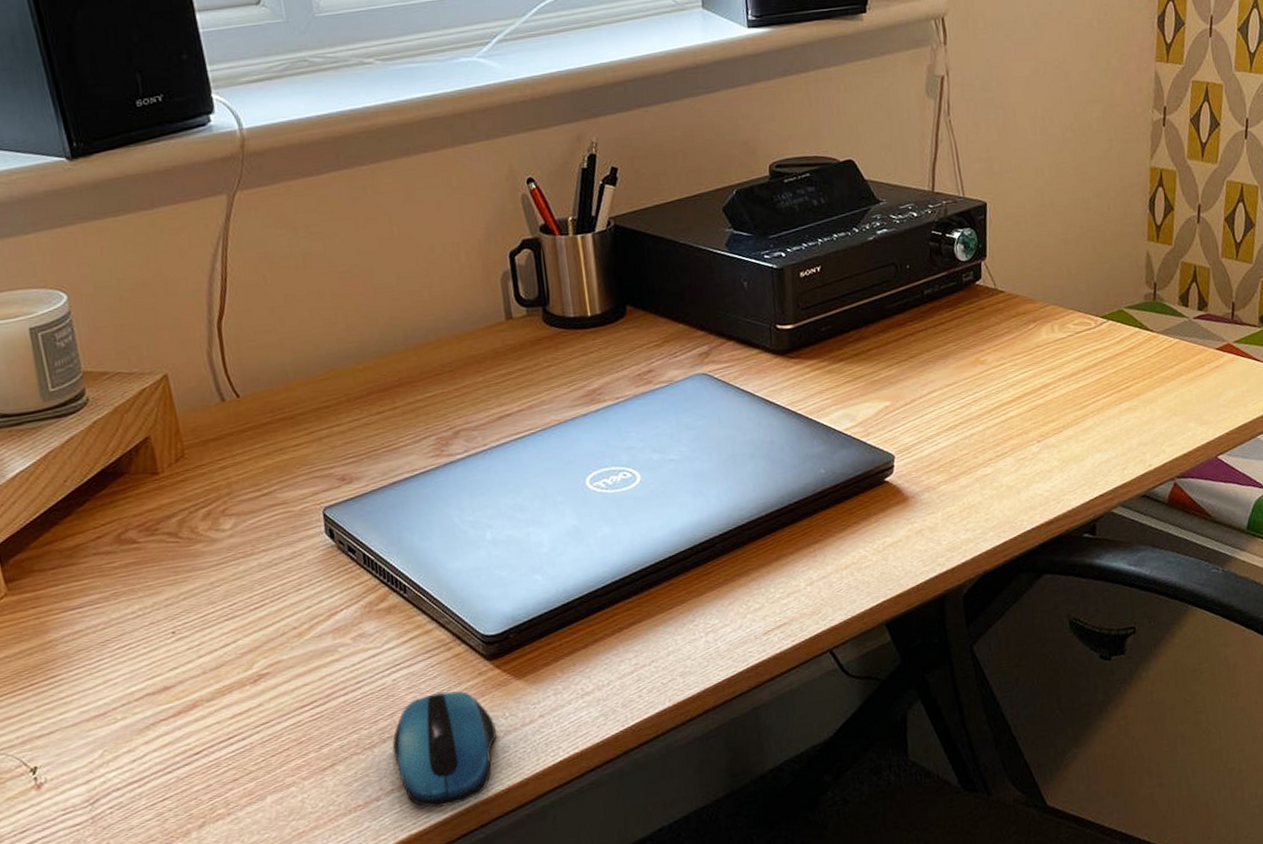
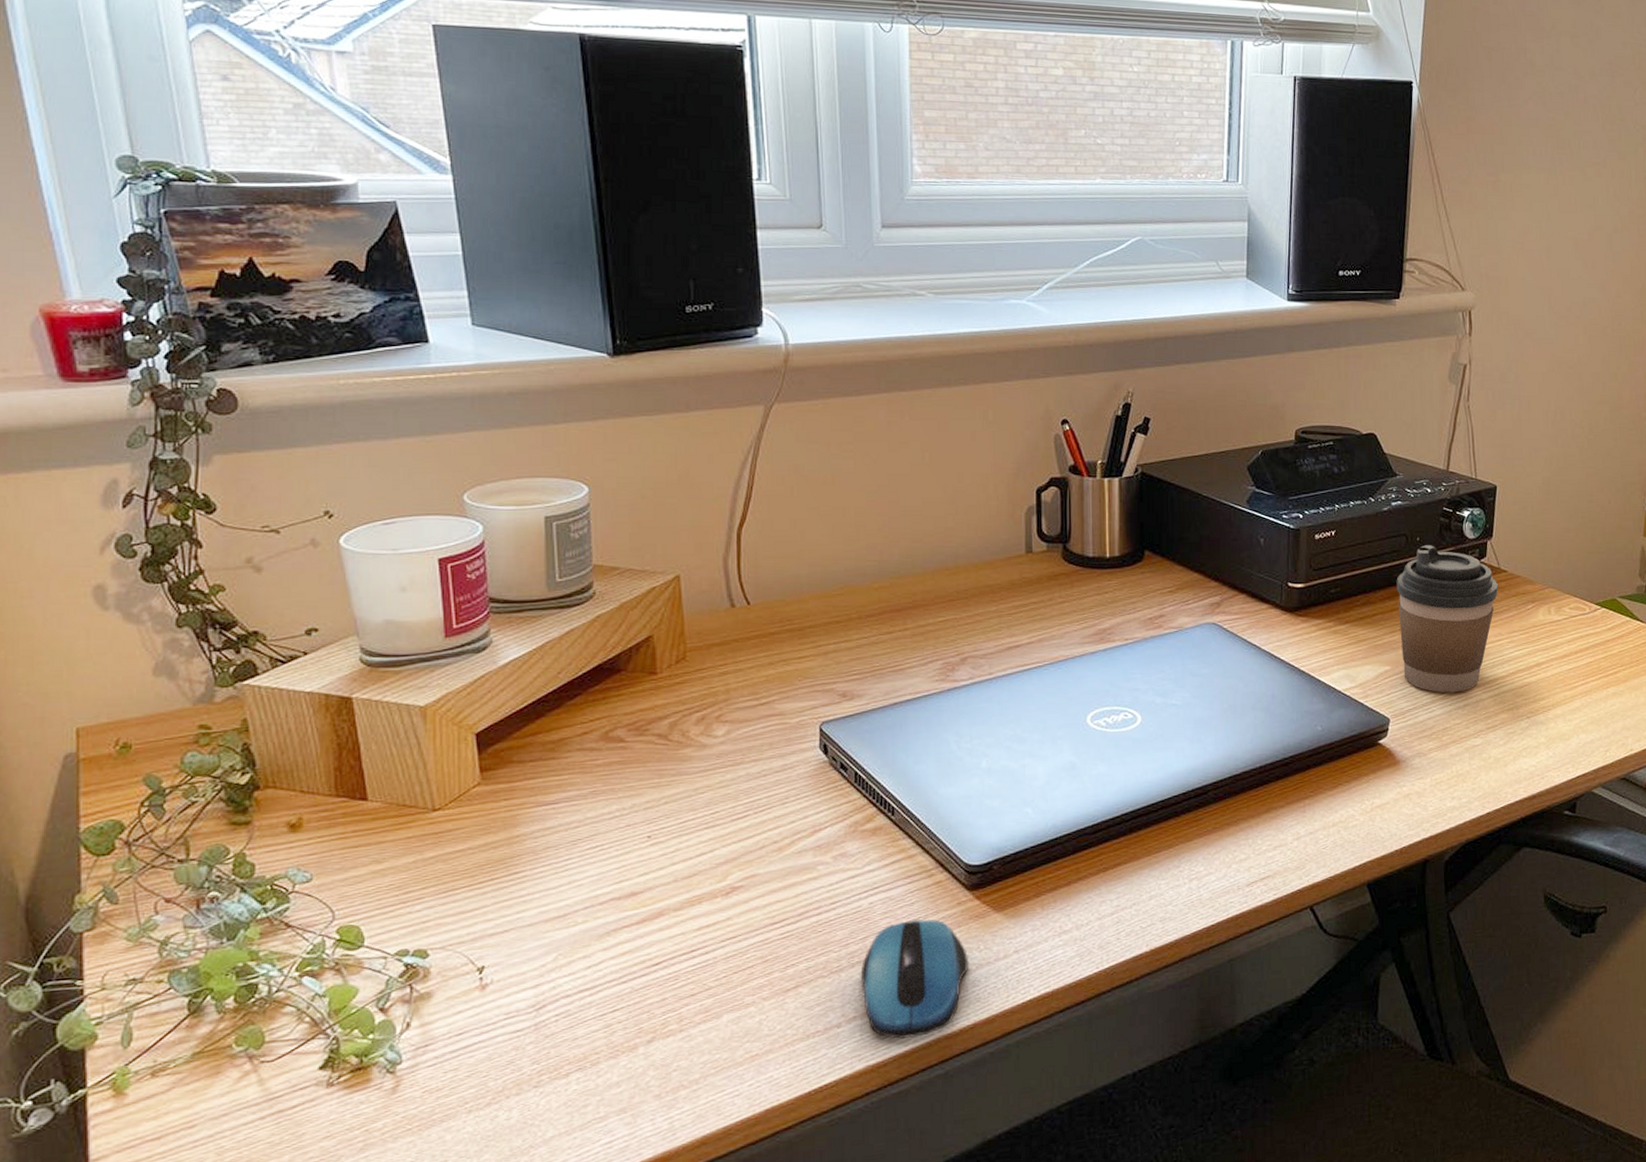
coffee cup: none [888,272,997,424] -> present [1396,545,1499,693]

